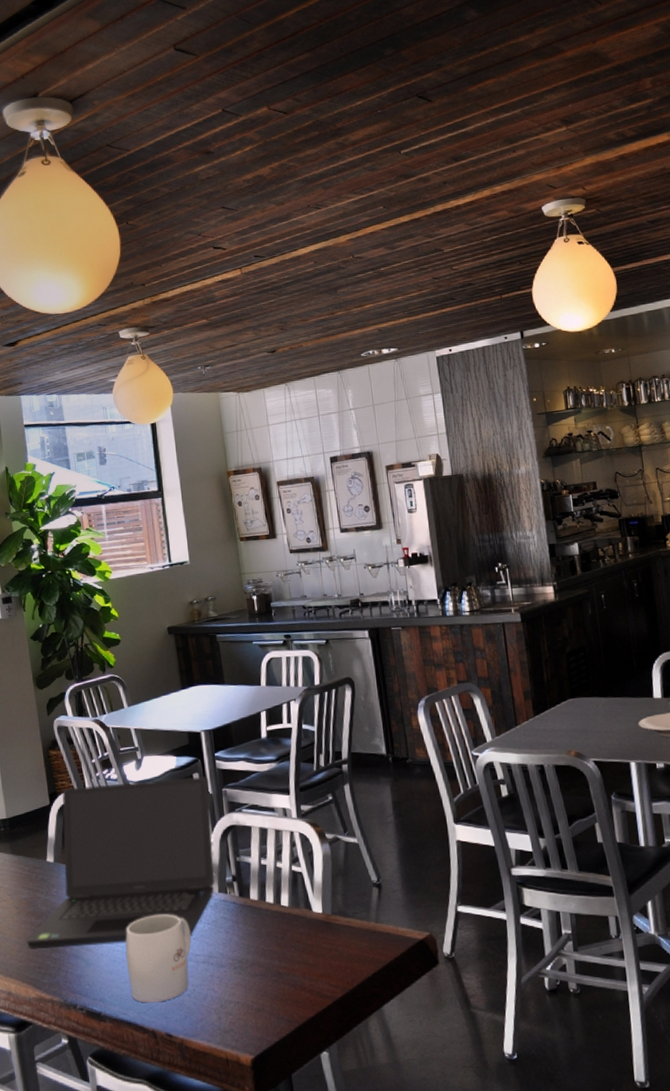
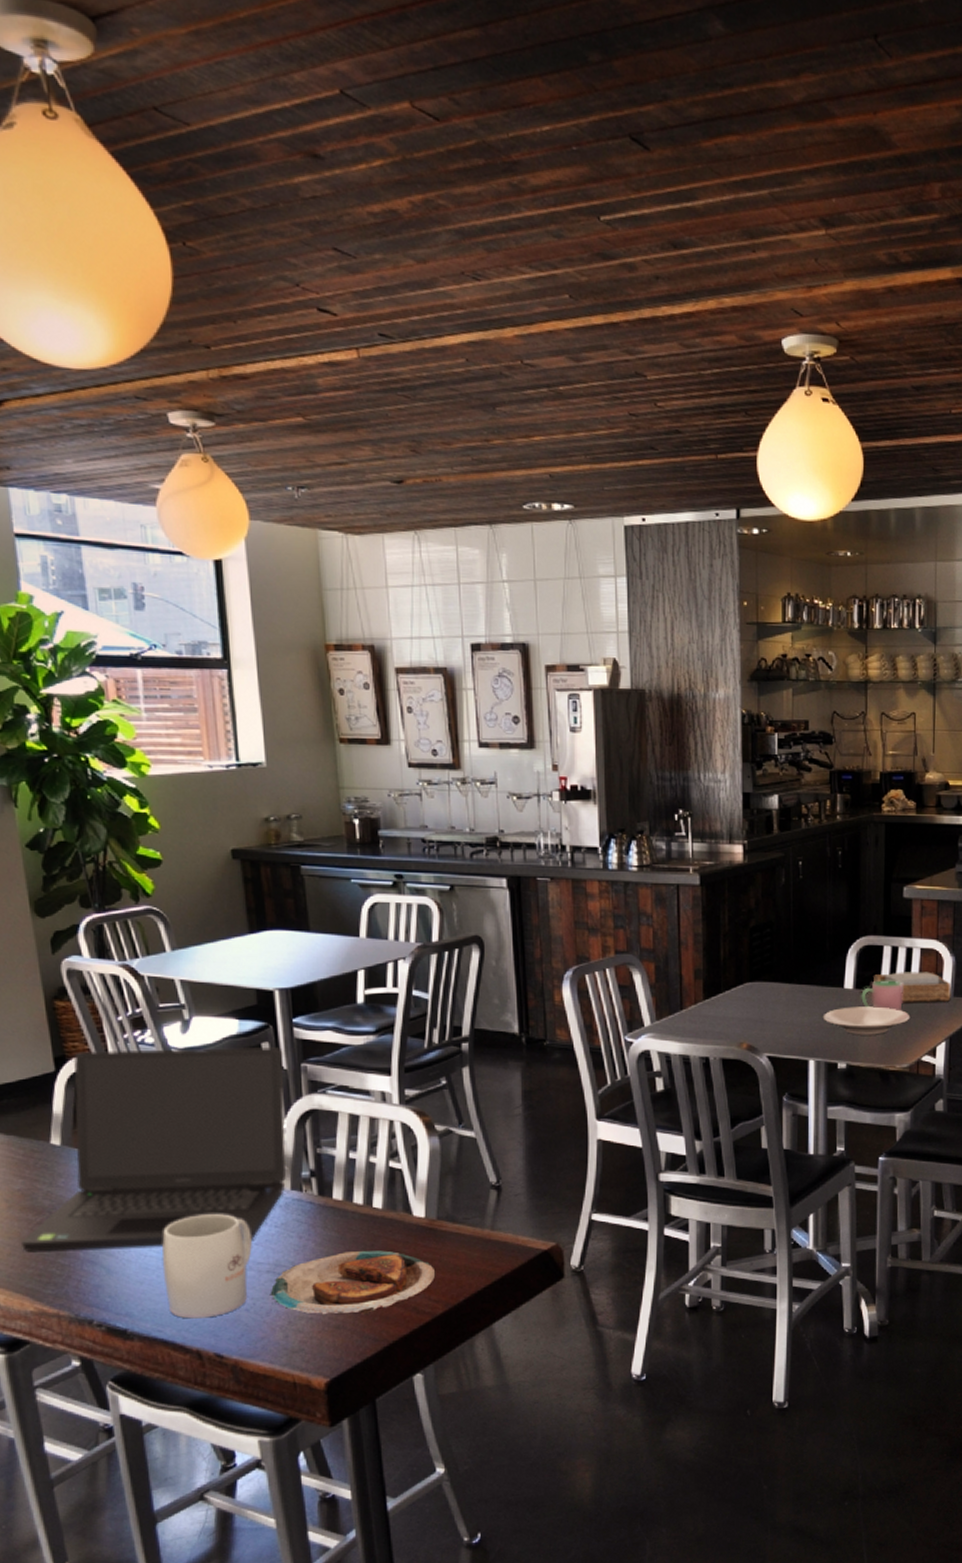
plate: none [205,942,334,999] -> present [270,1250,436,1315]

